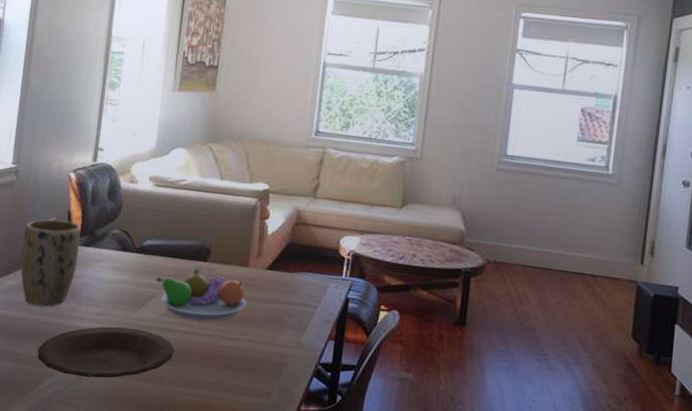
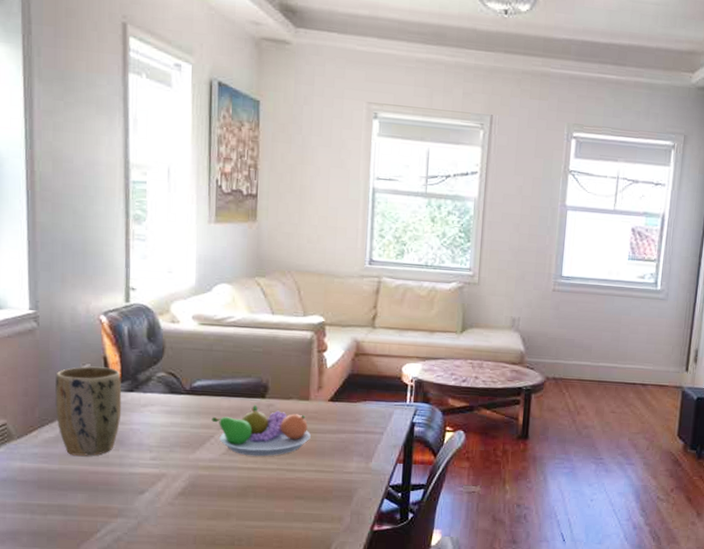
plate: present [37,326,175,378] -> none [88,469,240,521]

